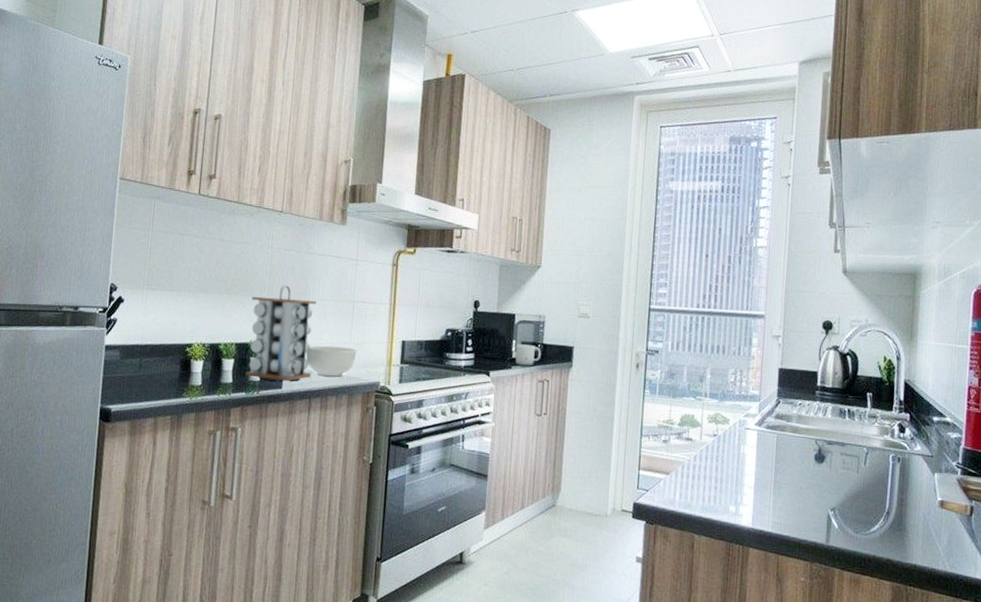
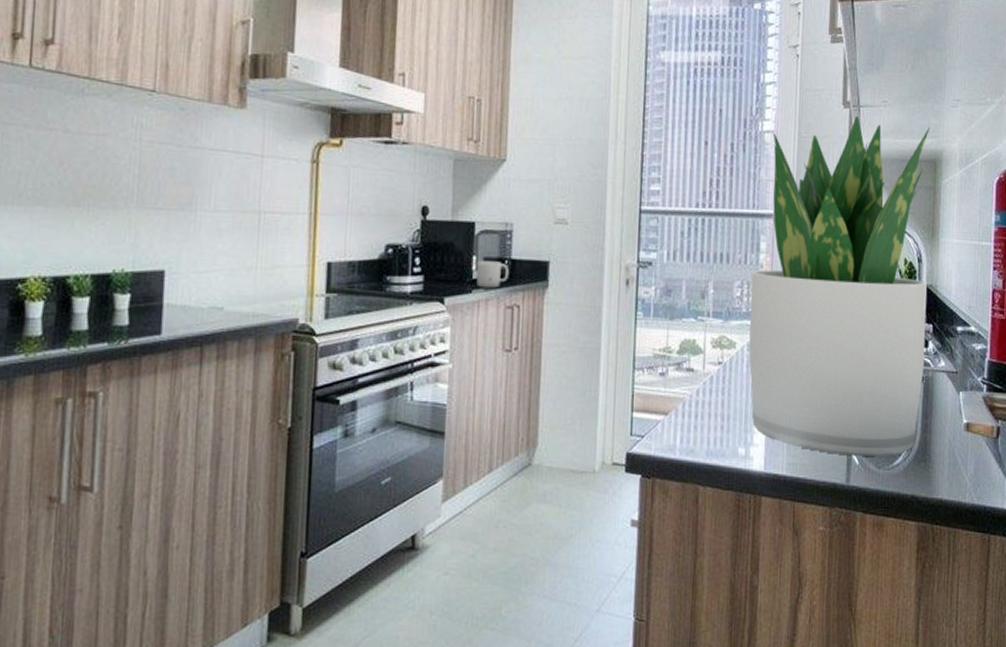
spice rack: present [246,285,316,382] -> none [108,191,207,325]
bowl: present [305,345,357,377] -> none [194,272,266,315]
planter: none [740,234,910,524] -> present [748,115,930,457]

